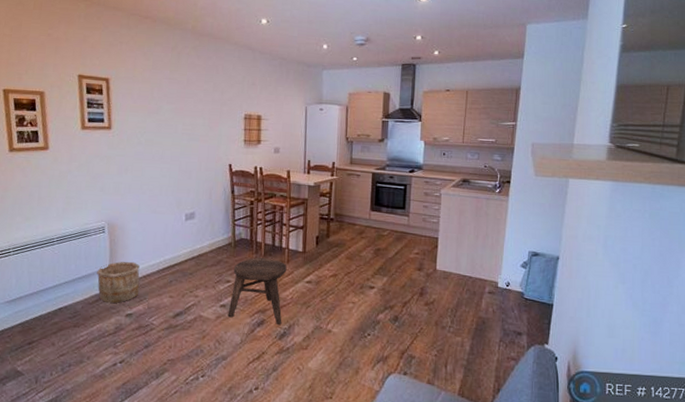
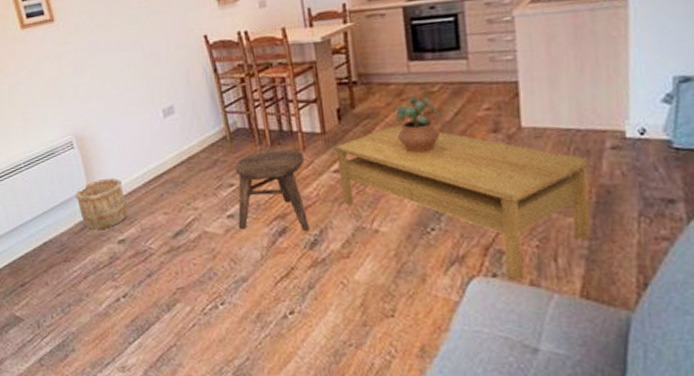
coffee table: none [310,254,475,379] -> present [335,124,591,280]
potted plant: none [354,236,387,278] -> present [392,96,443,153]

